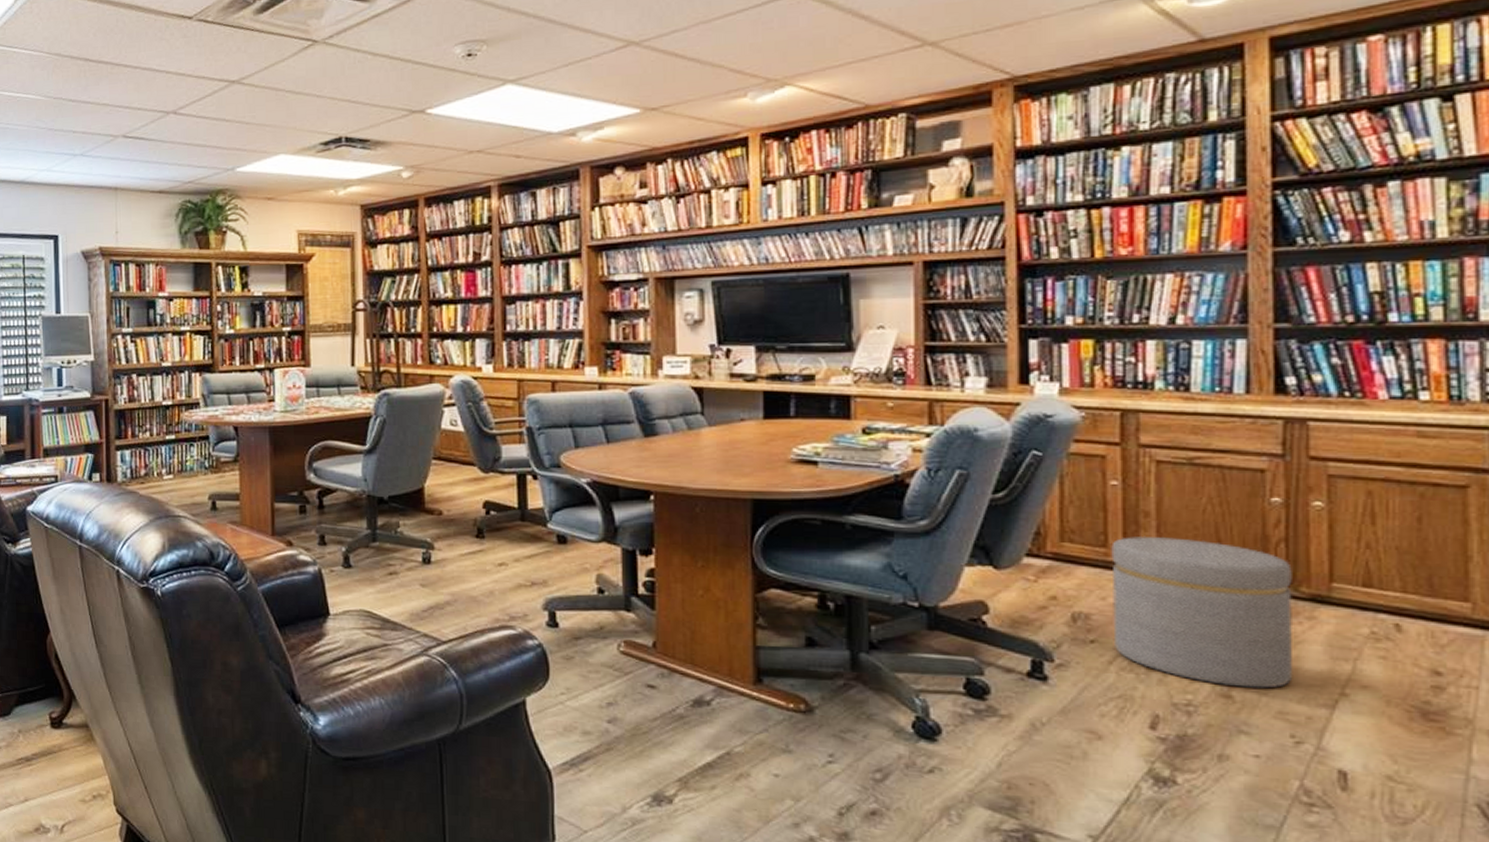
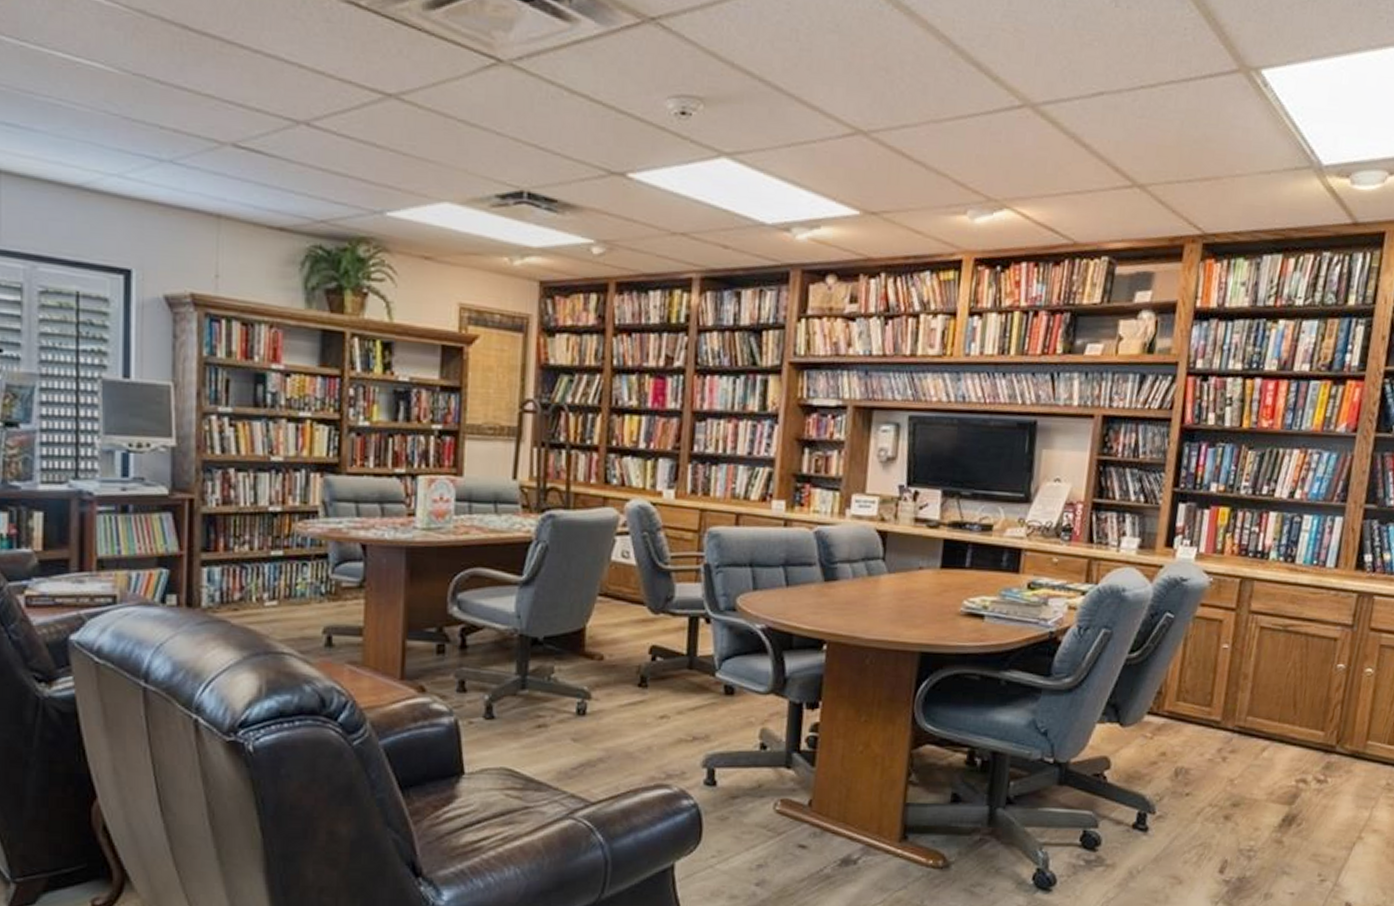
ottoman: present [1111,535,1294,689] -> none [1203,696,1343,834]

